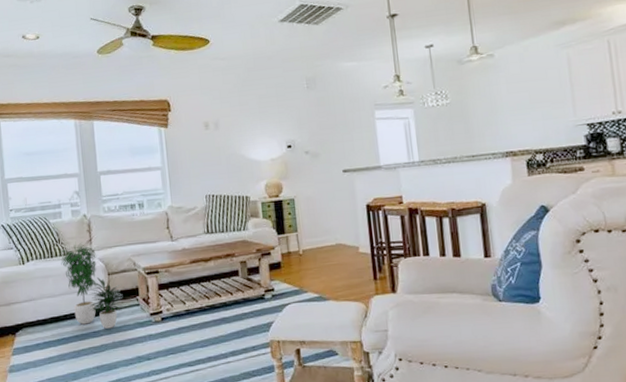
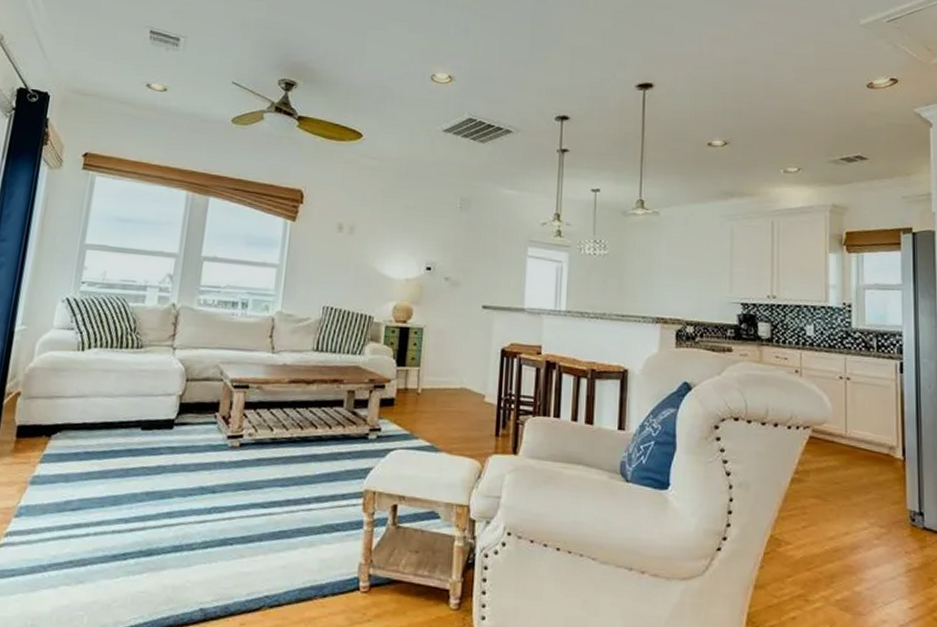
potted plant: present [61,243,123,329] -> none [130,336,201,447]

